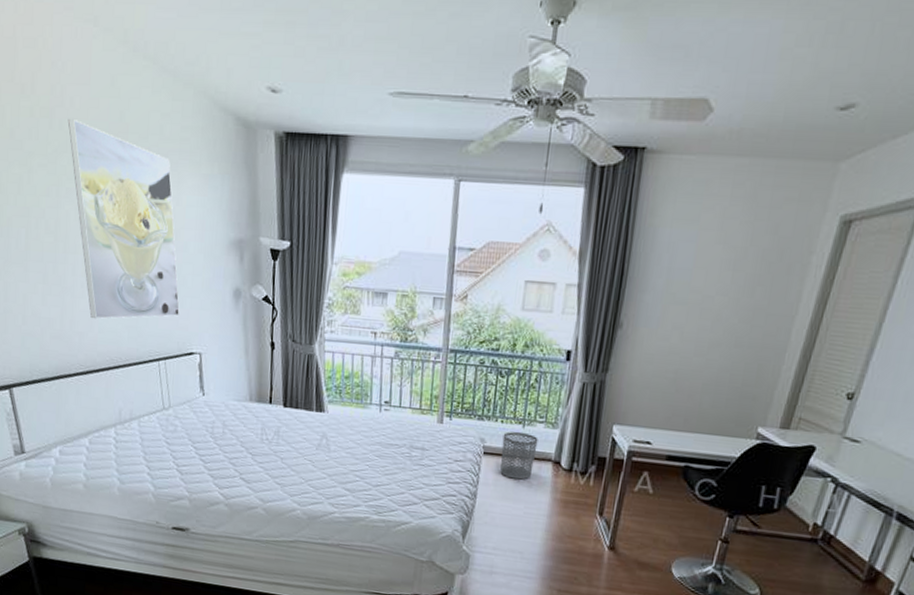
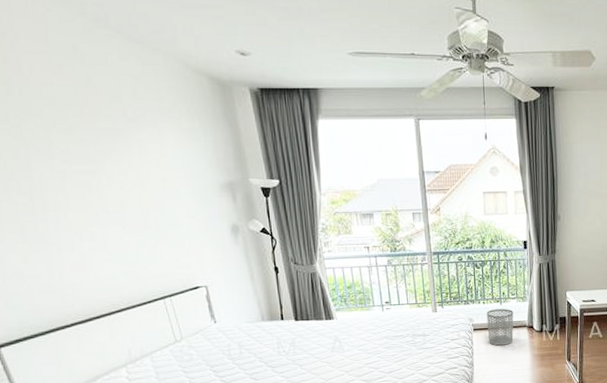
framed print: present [67,118,180,319] -> none [28,85,179,270]

